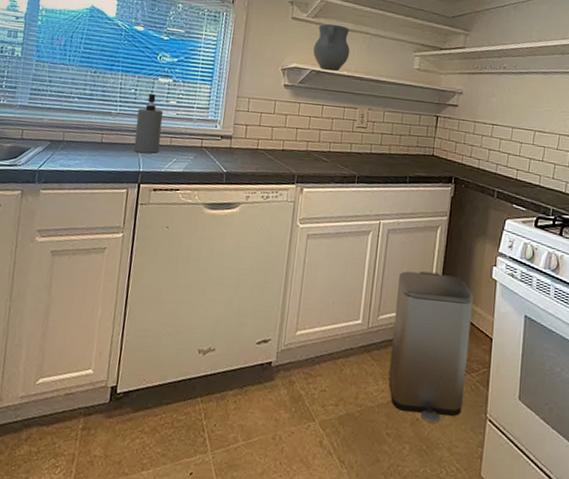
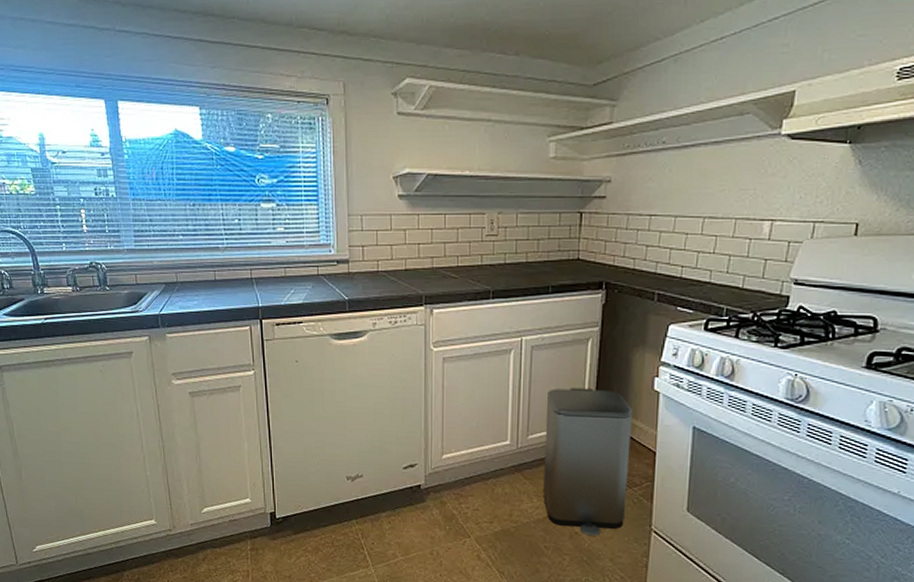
soap dispenser: present [133,93,163,154] -> none [241,222,275,288]
ceramic jug: present [313,23,350,72] -> none [427,114,471,173]

